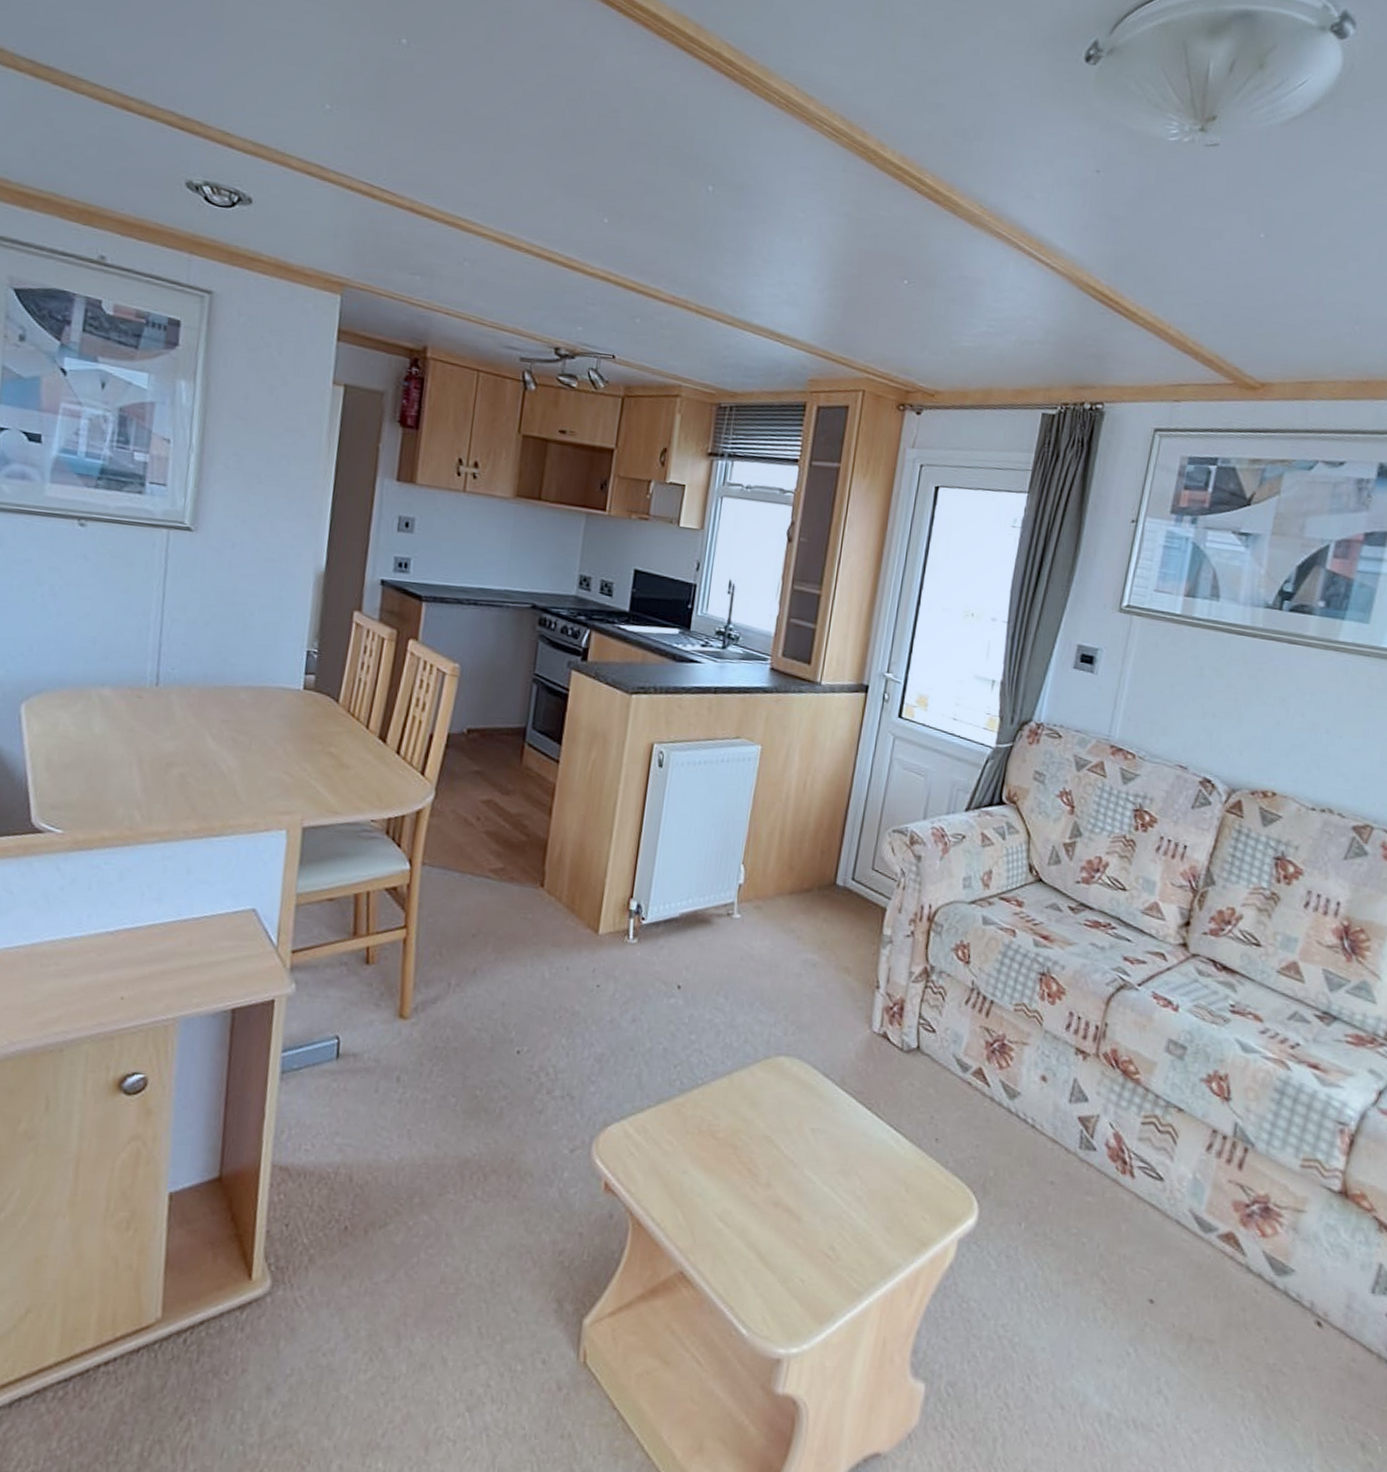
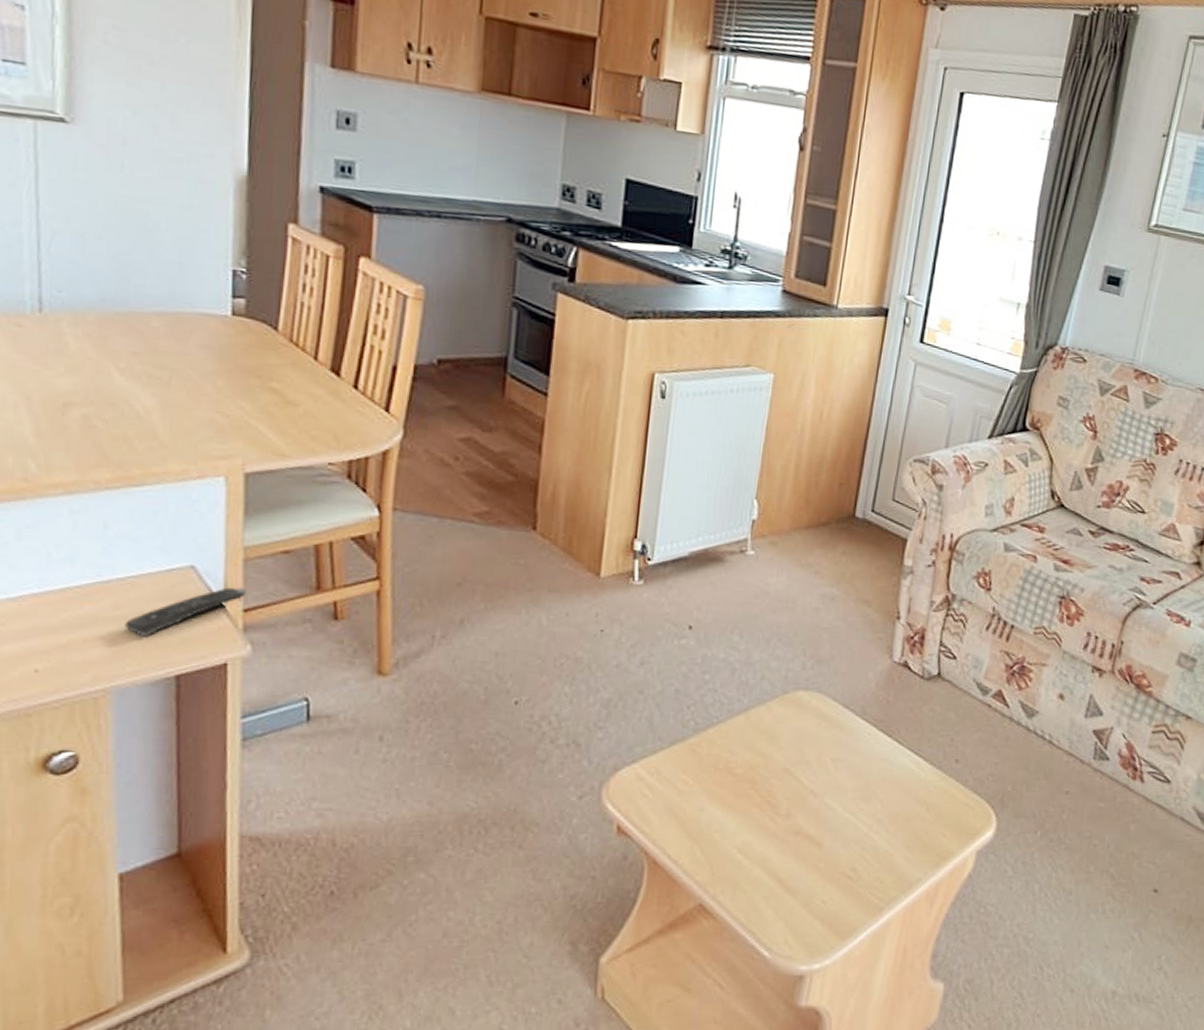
remote control: none [195,930,296,971] -> present [125,587,247,636]

